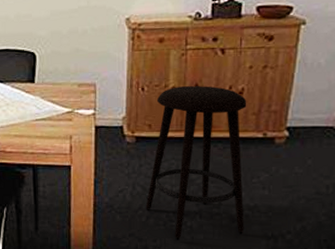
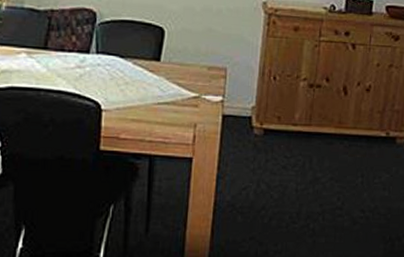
stool: present [145,86,247,241] -> none [269,78,373,245]

